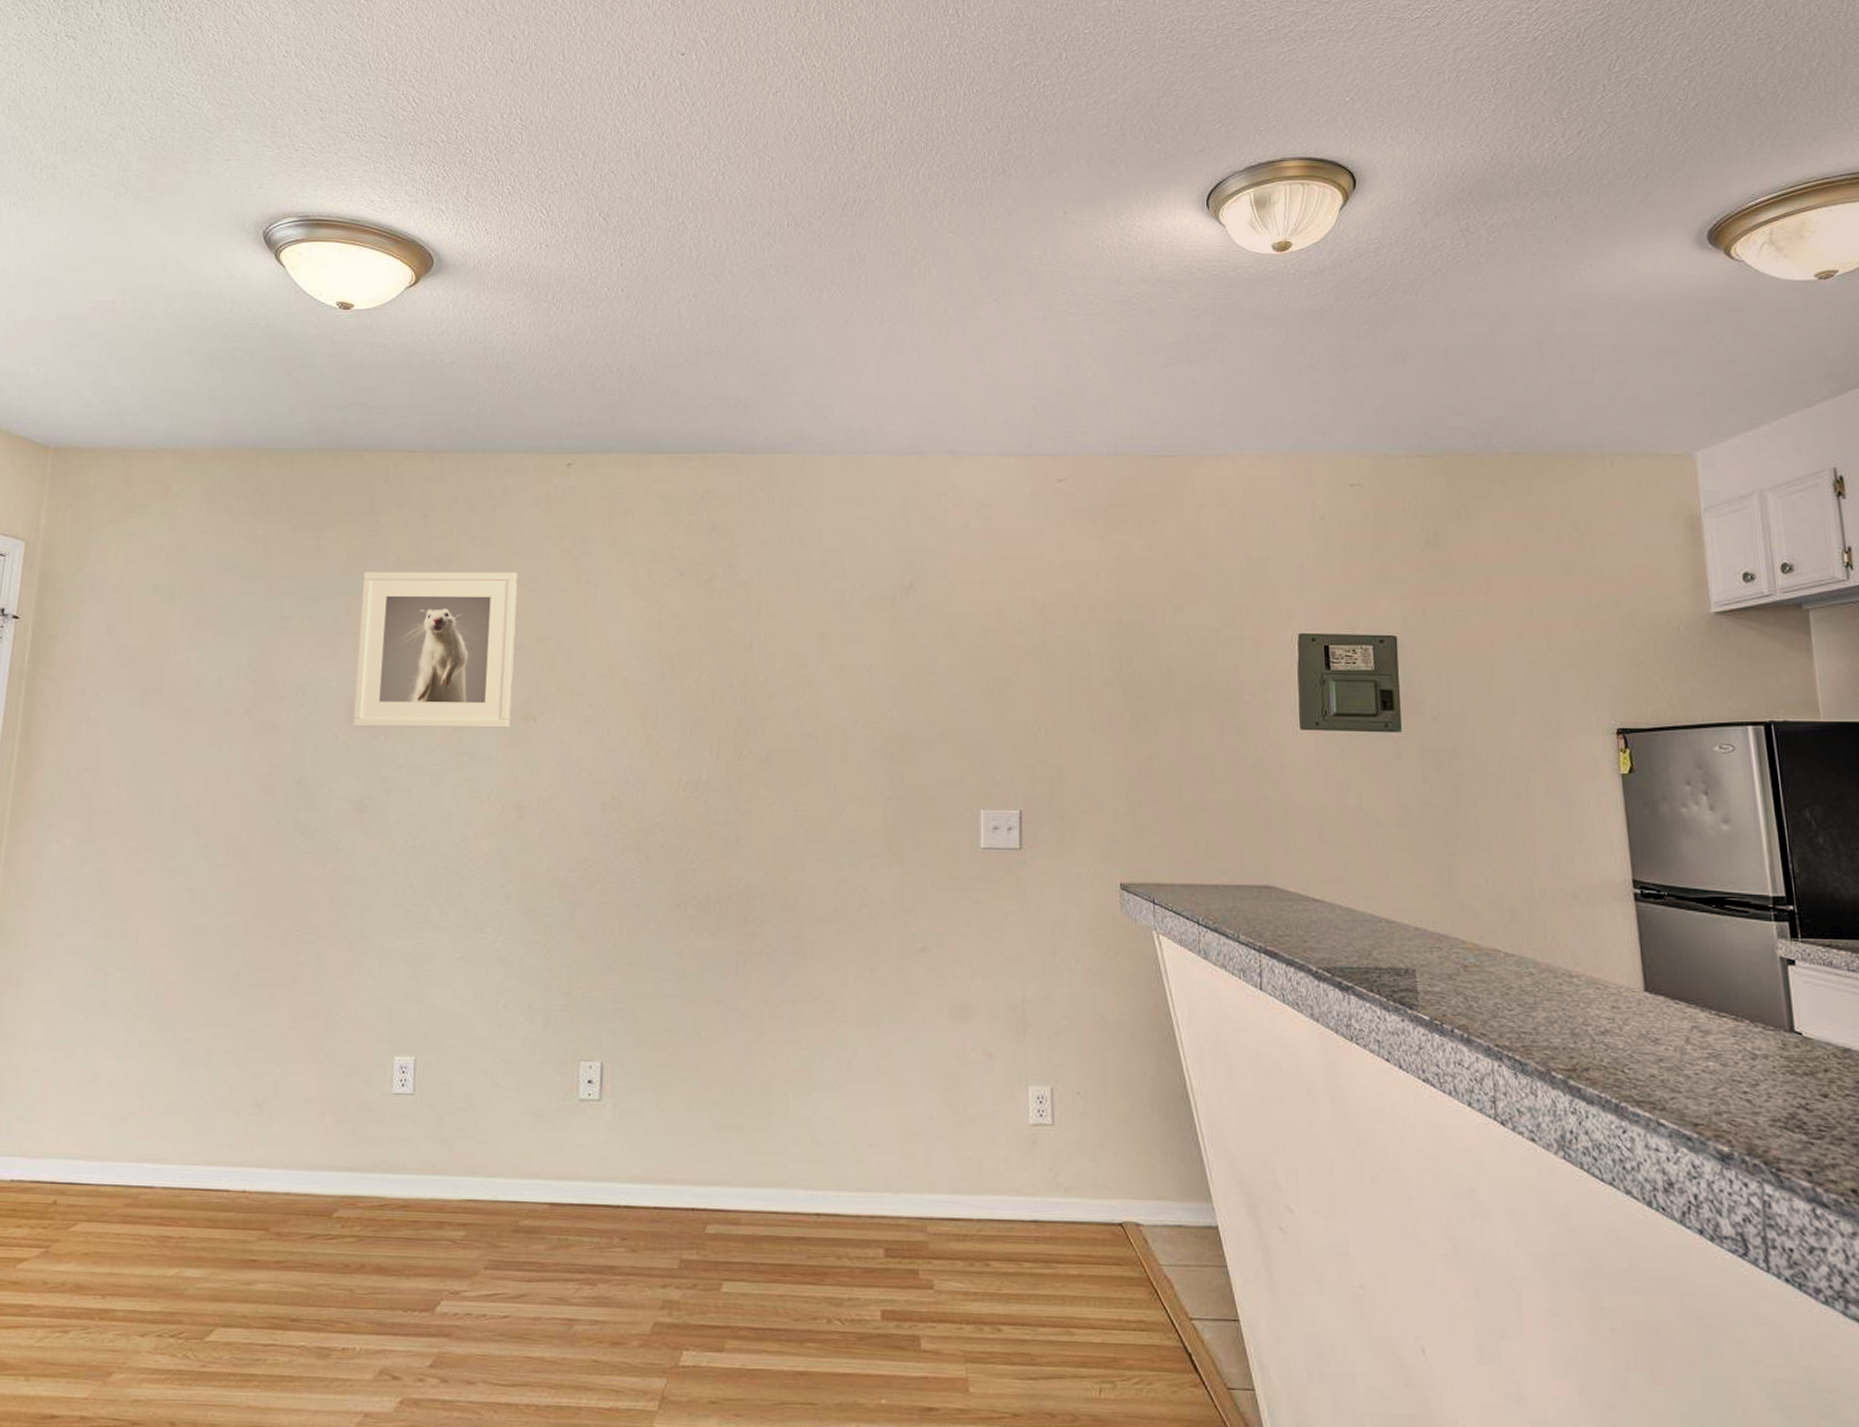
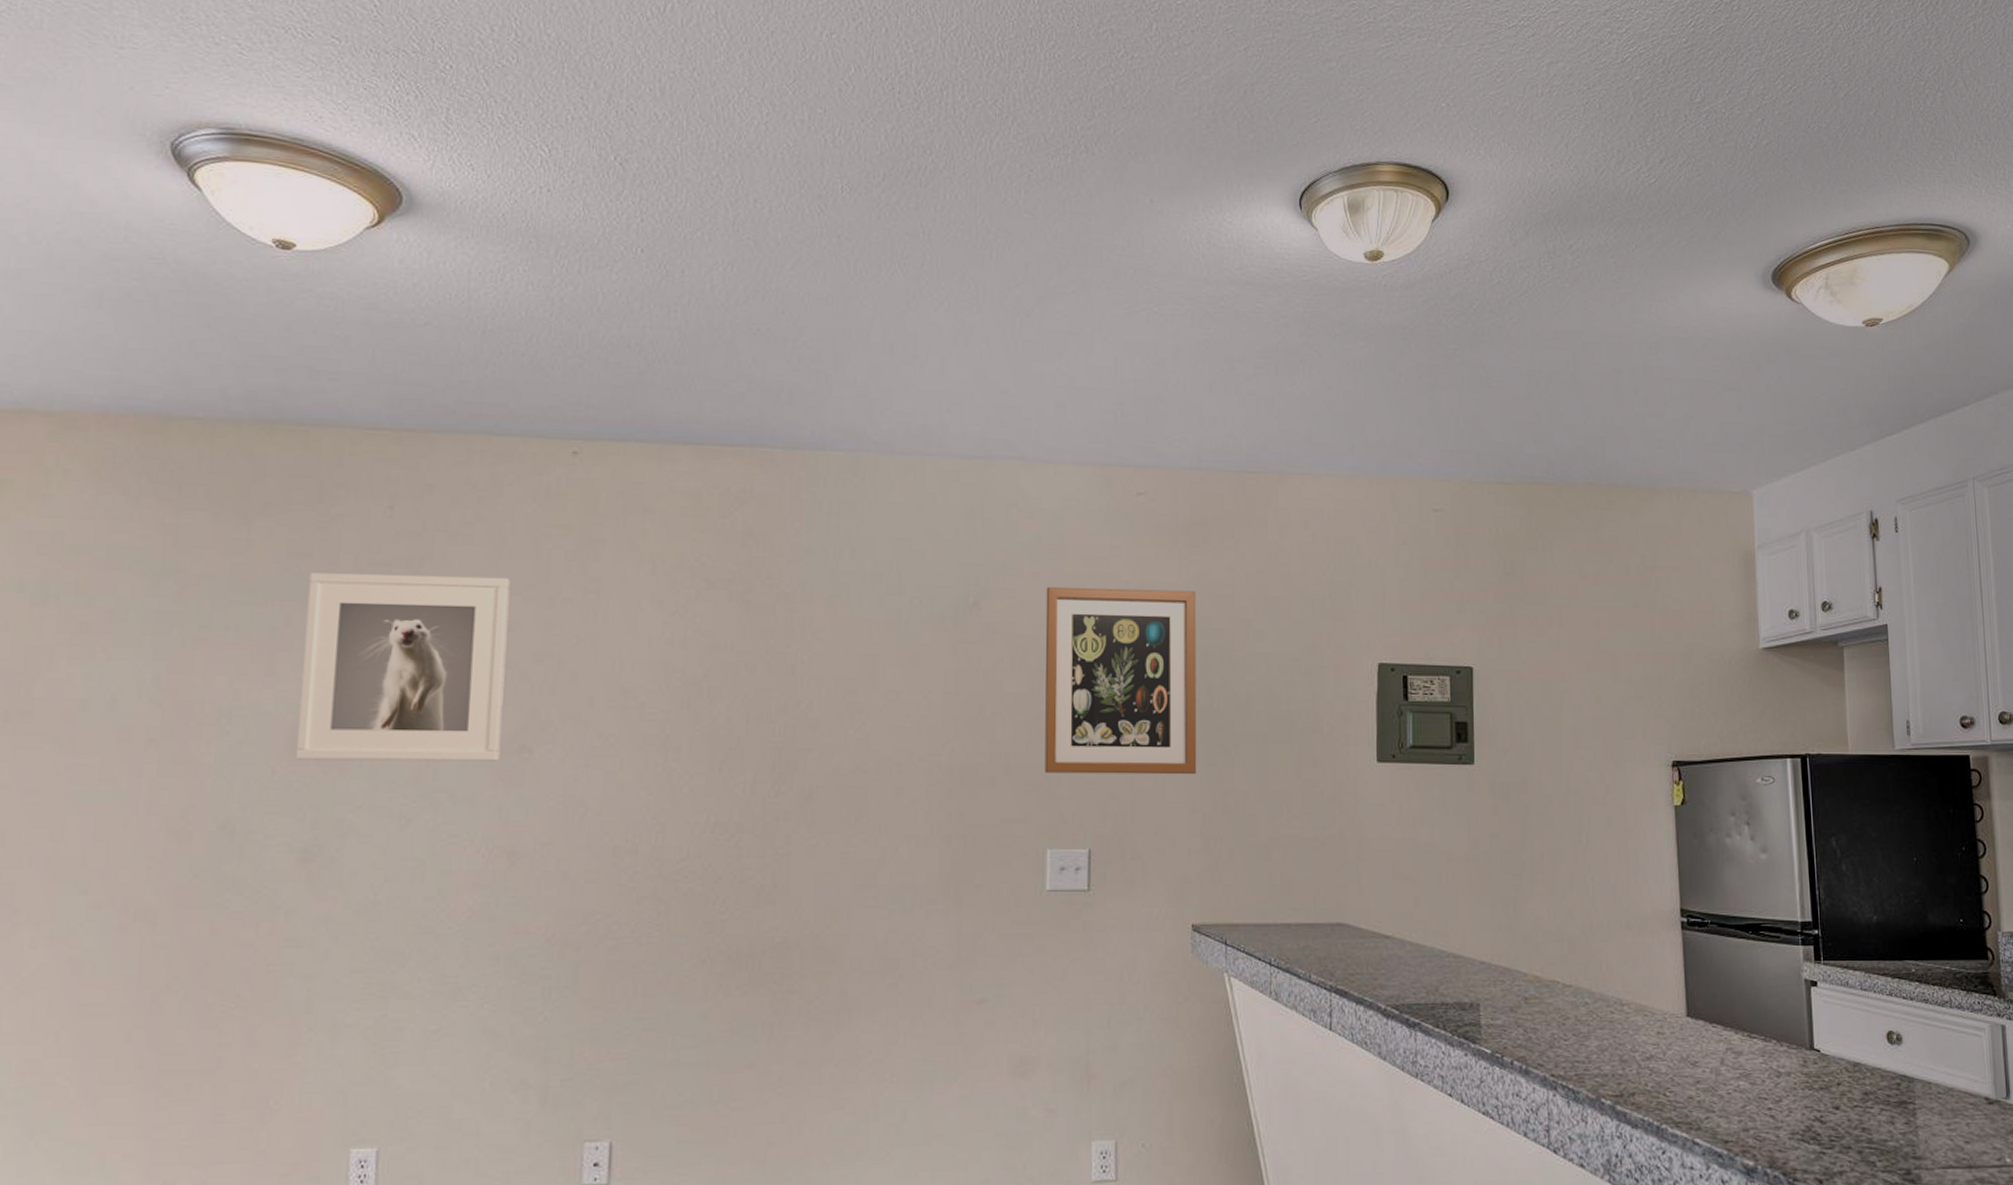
wall art: none [975,568,1122,741] -> present [1044,586,1197,775]

